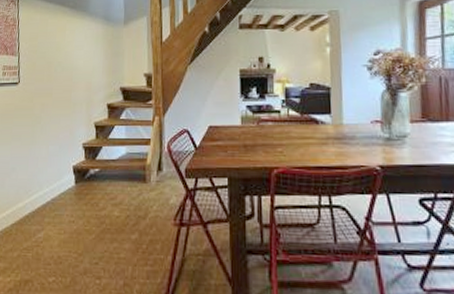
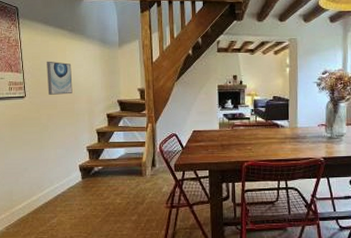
wall art: none [43,42,71,81] -> present [47,61,73,95]

